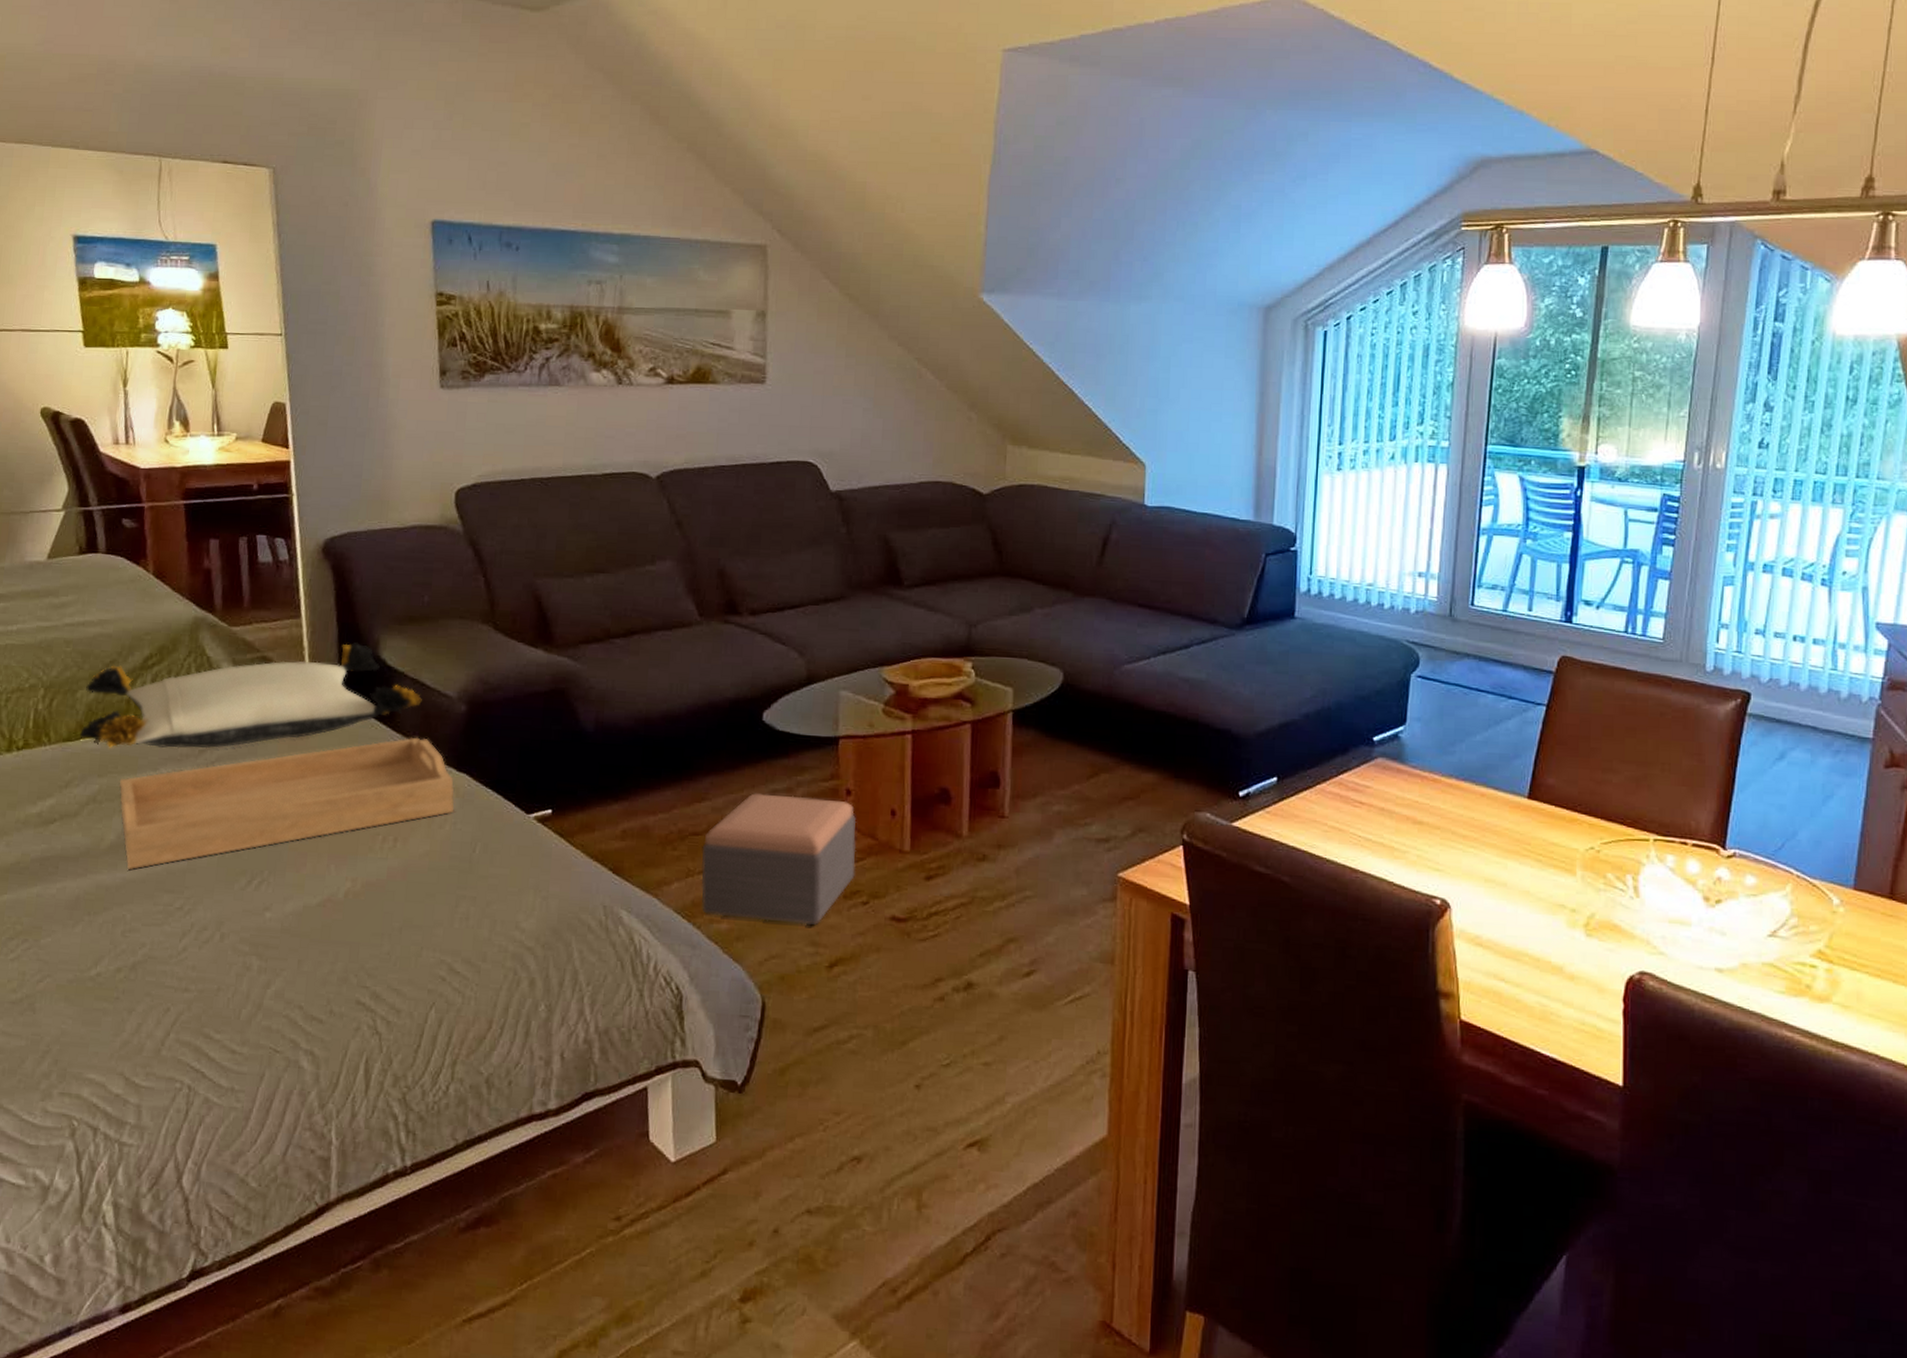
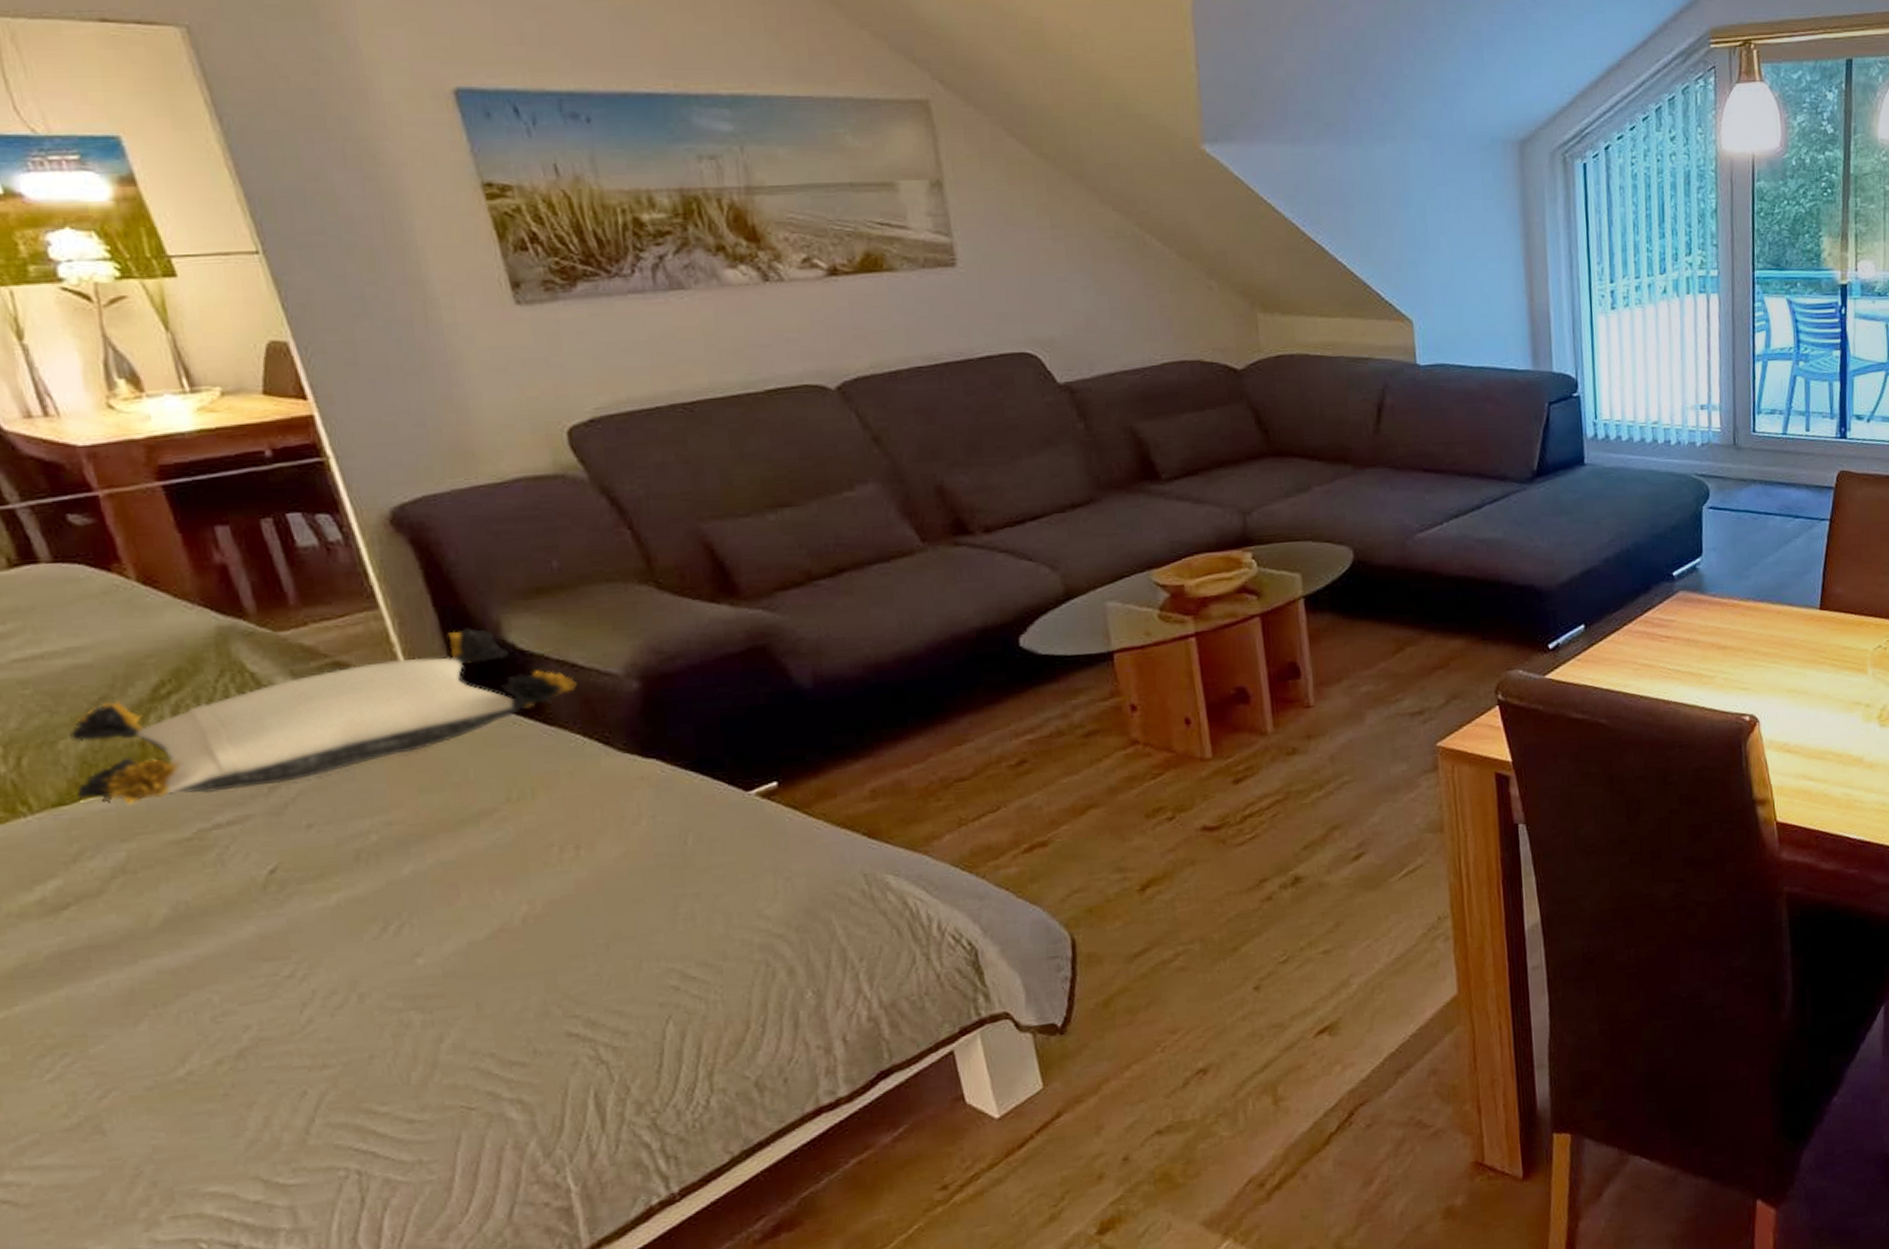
serving tray: present [119,737,455,870] -> none [155,727,649,945]
footstool: present [701,793,857,925] -> none [972,718,1155,862]

